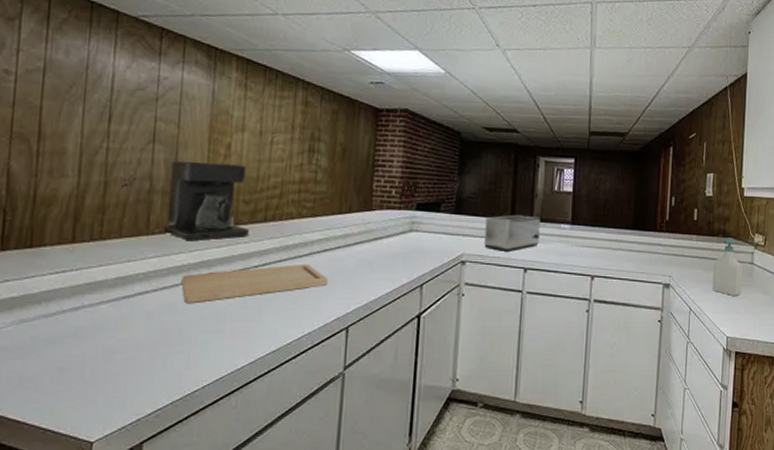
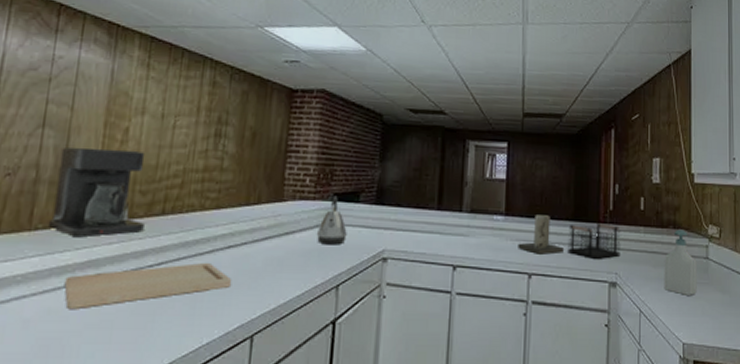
kettle: none [402,205,430,250] -> present [316,195,347,245]
toaster: present [484,214,540,252] -> none [408,205,471,247]
paper towel roll: none [582,224,624,259] -> present [518,215,564,255]
dish rack: none [627,232,675,264] -> present [568,223,621,259]

